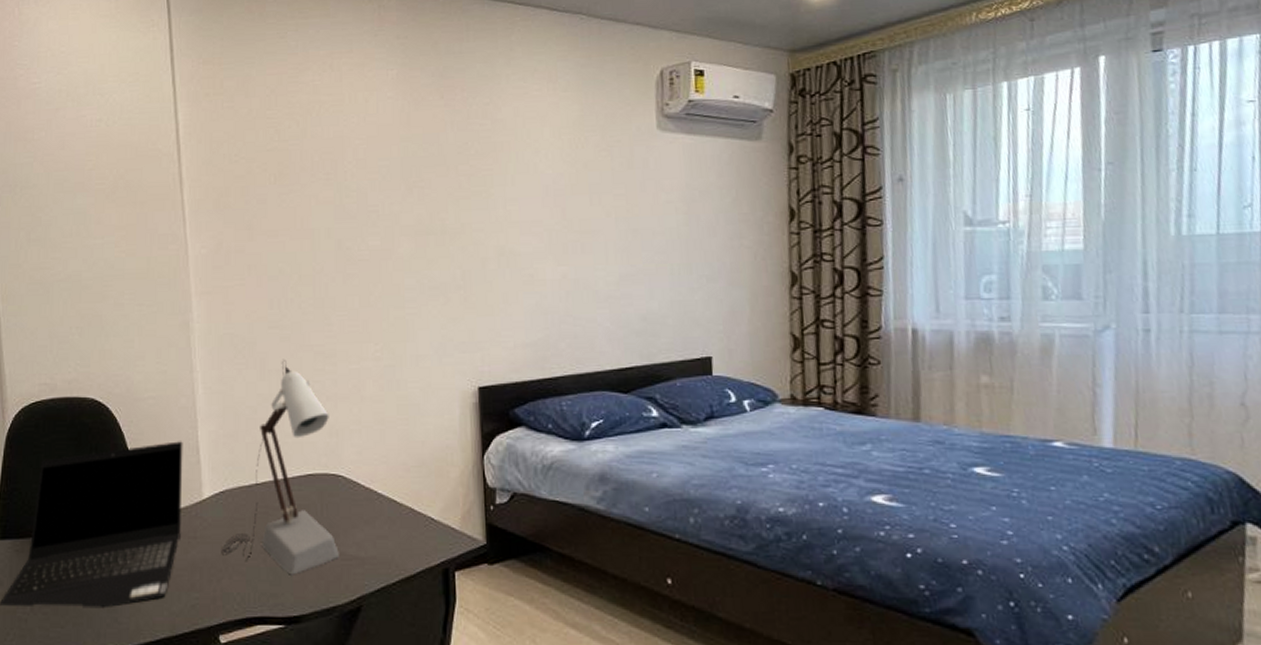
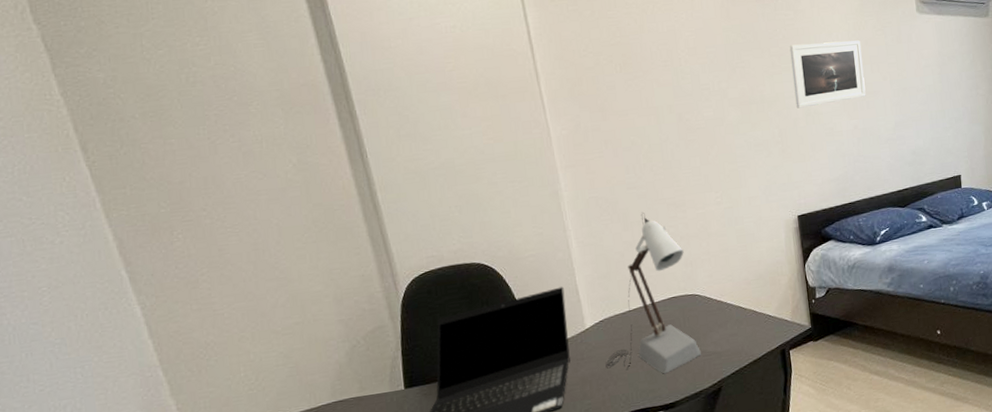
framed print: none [483,161,581,245] -> present [789,40,866,109]

